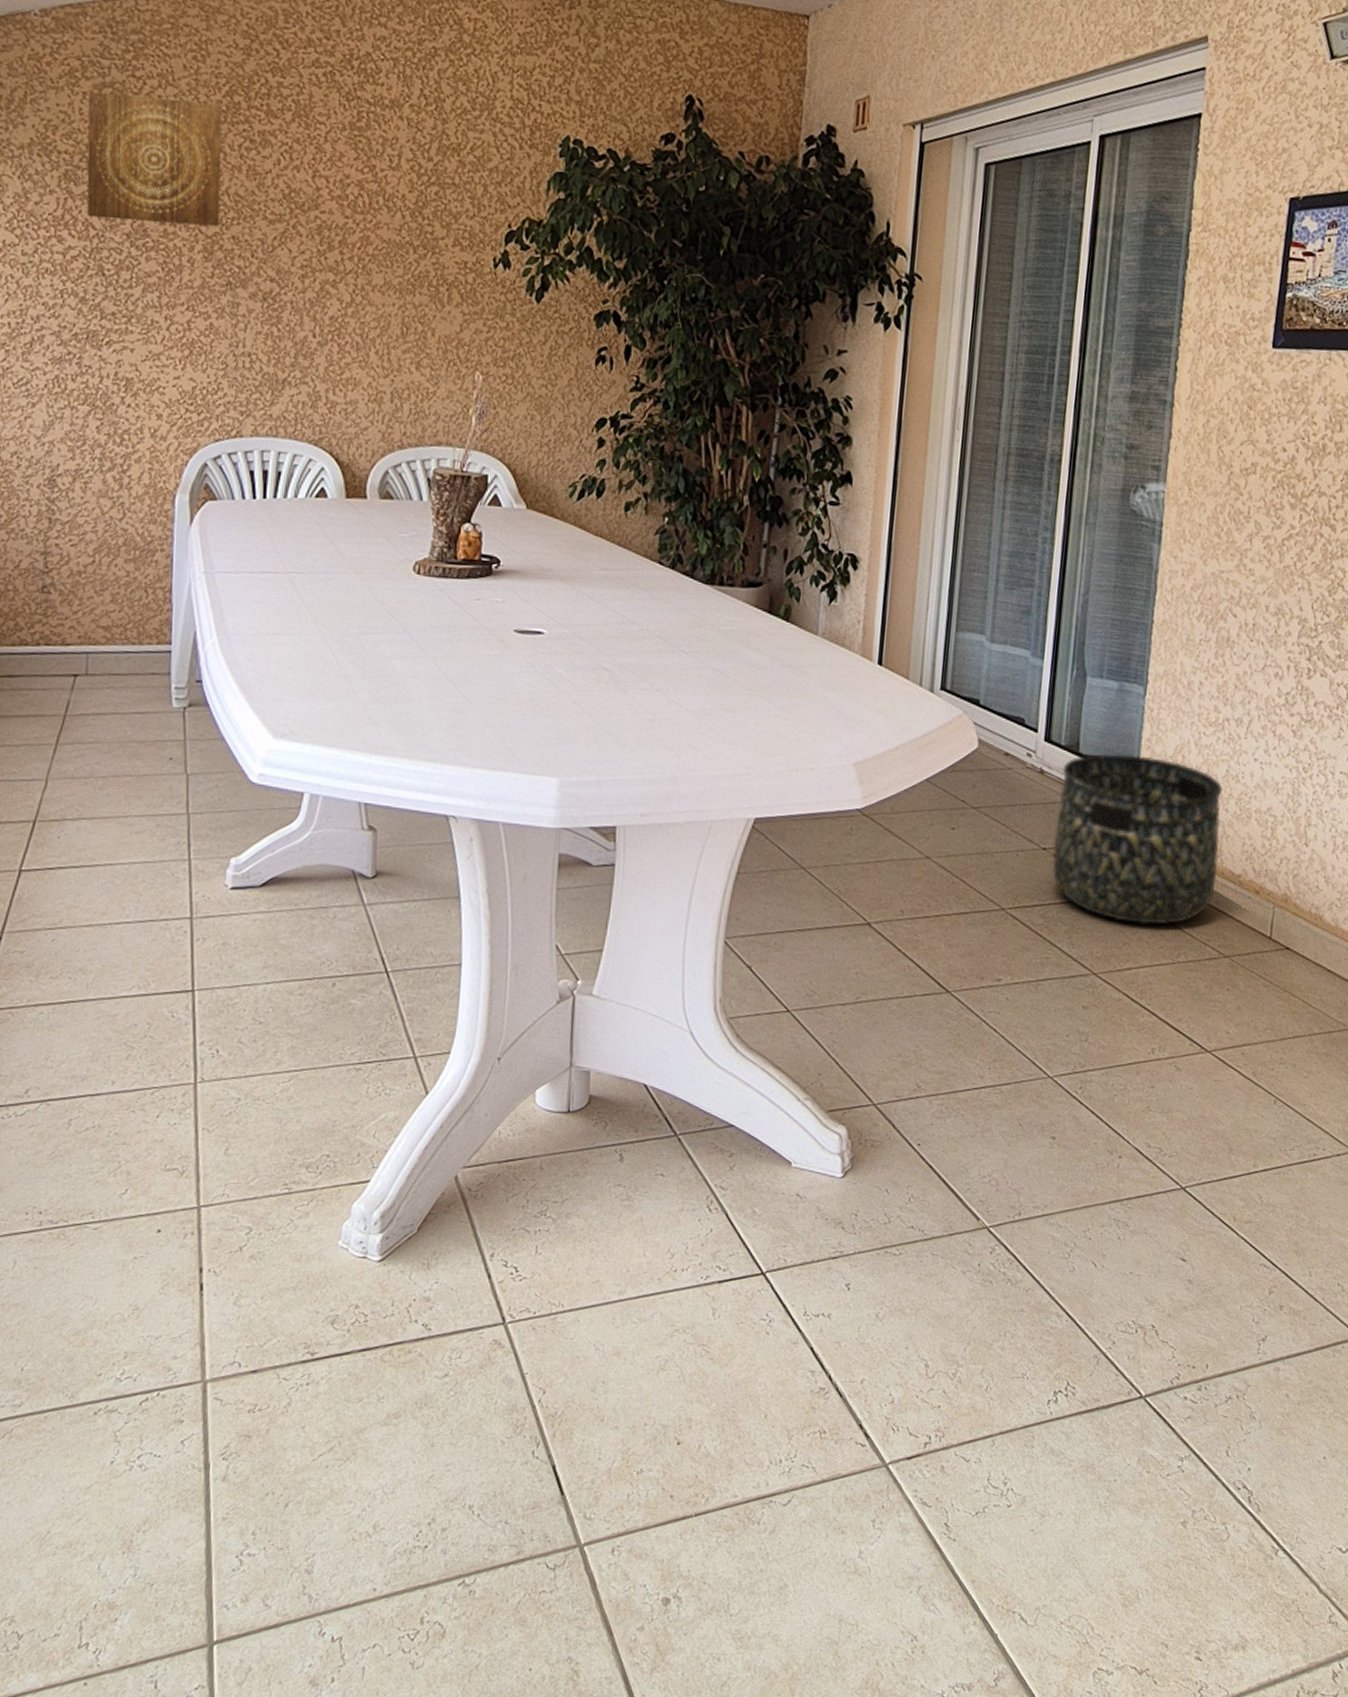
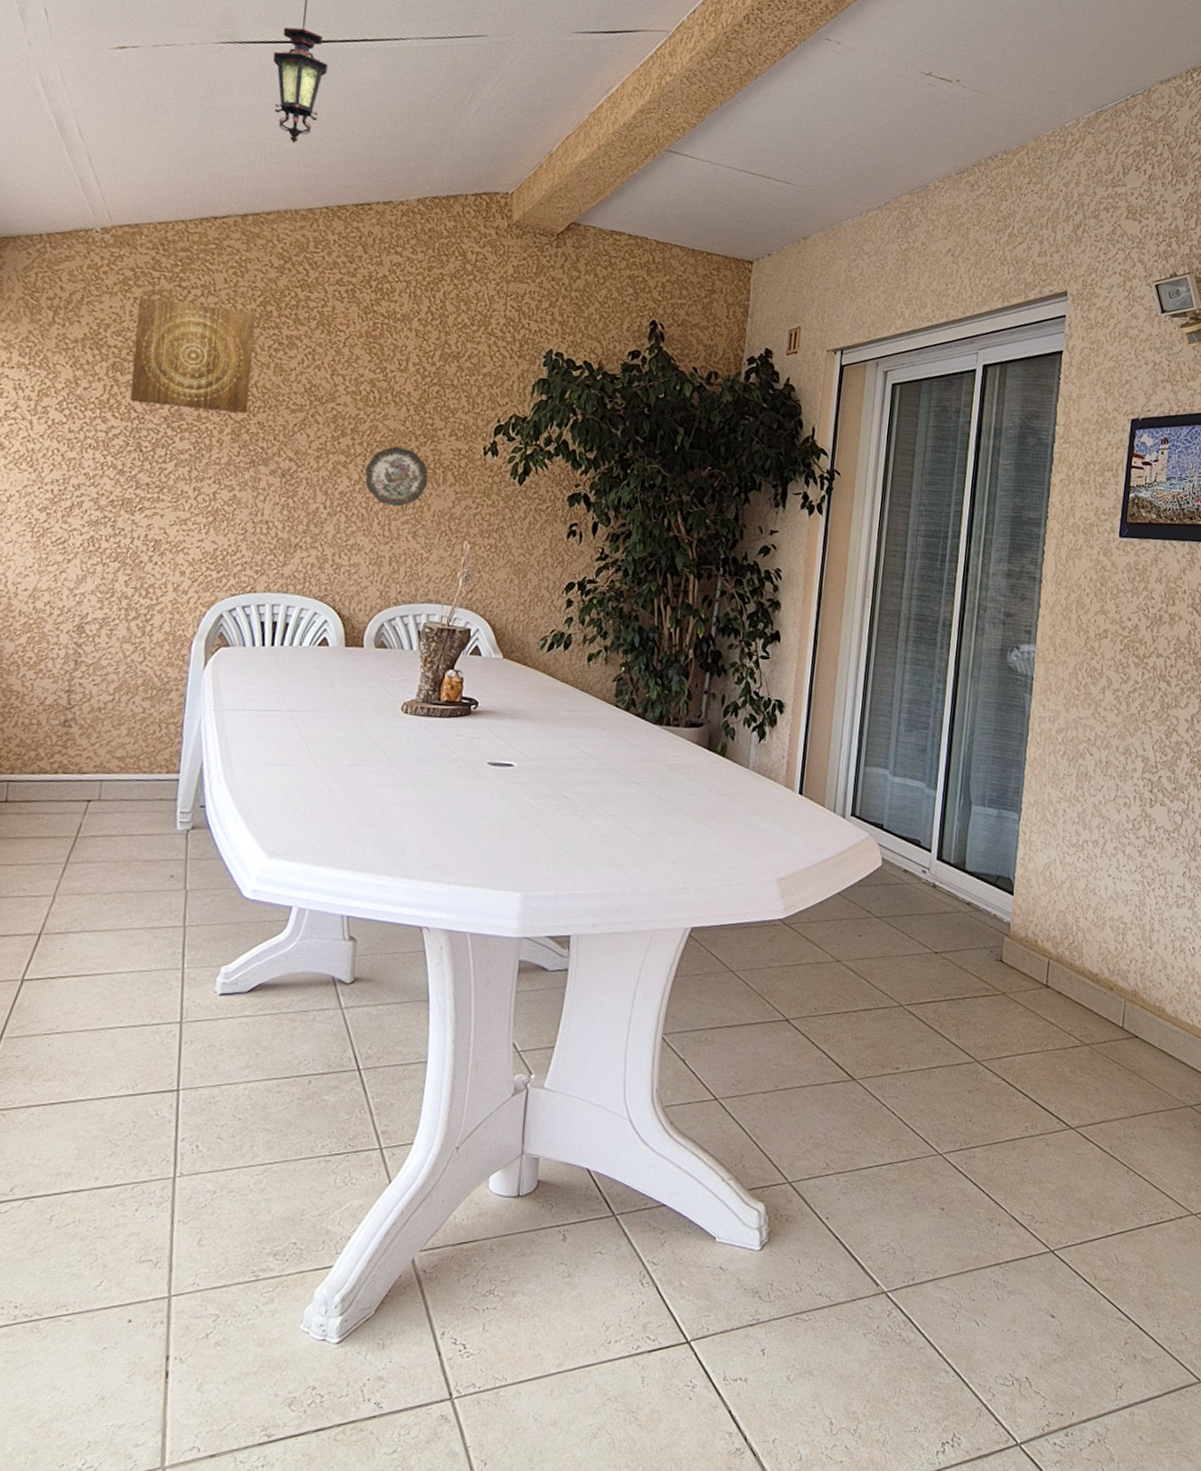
decorative plate: none [357,260,431,333] -> present [364,446,428,507]
basket: present [1052,753,1223,925] -> none [943,870,1083,1018]

